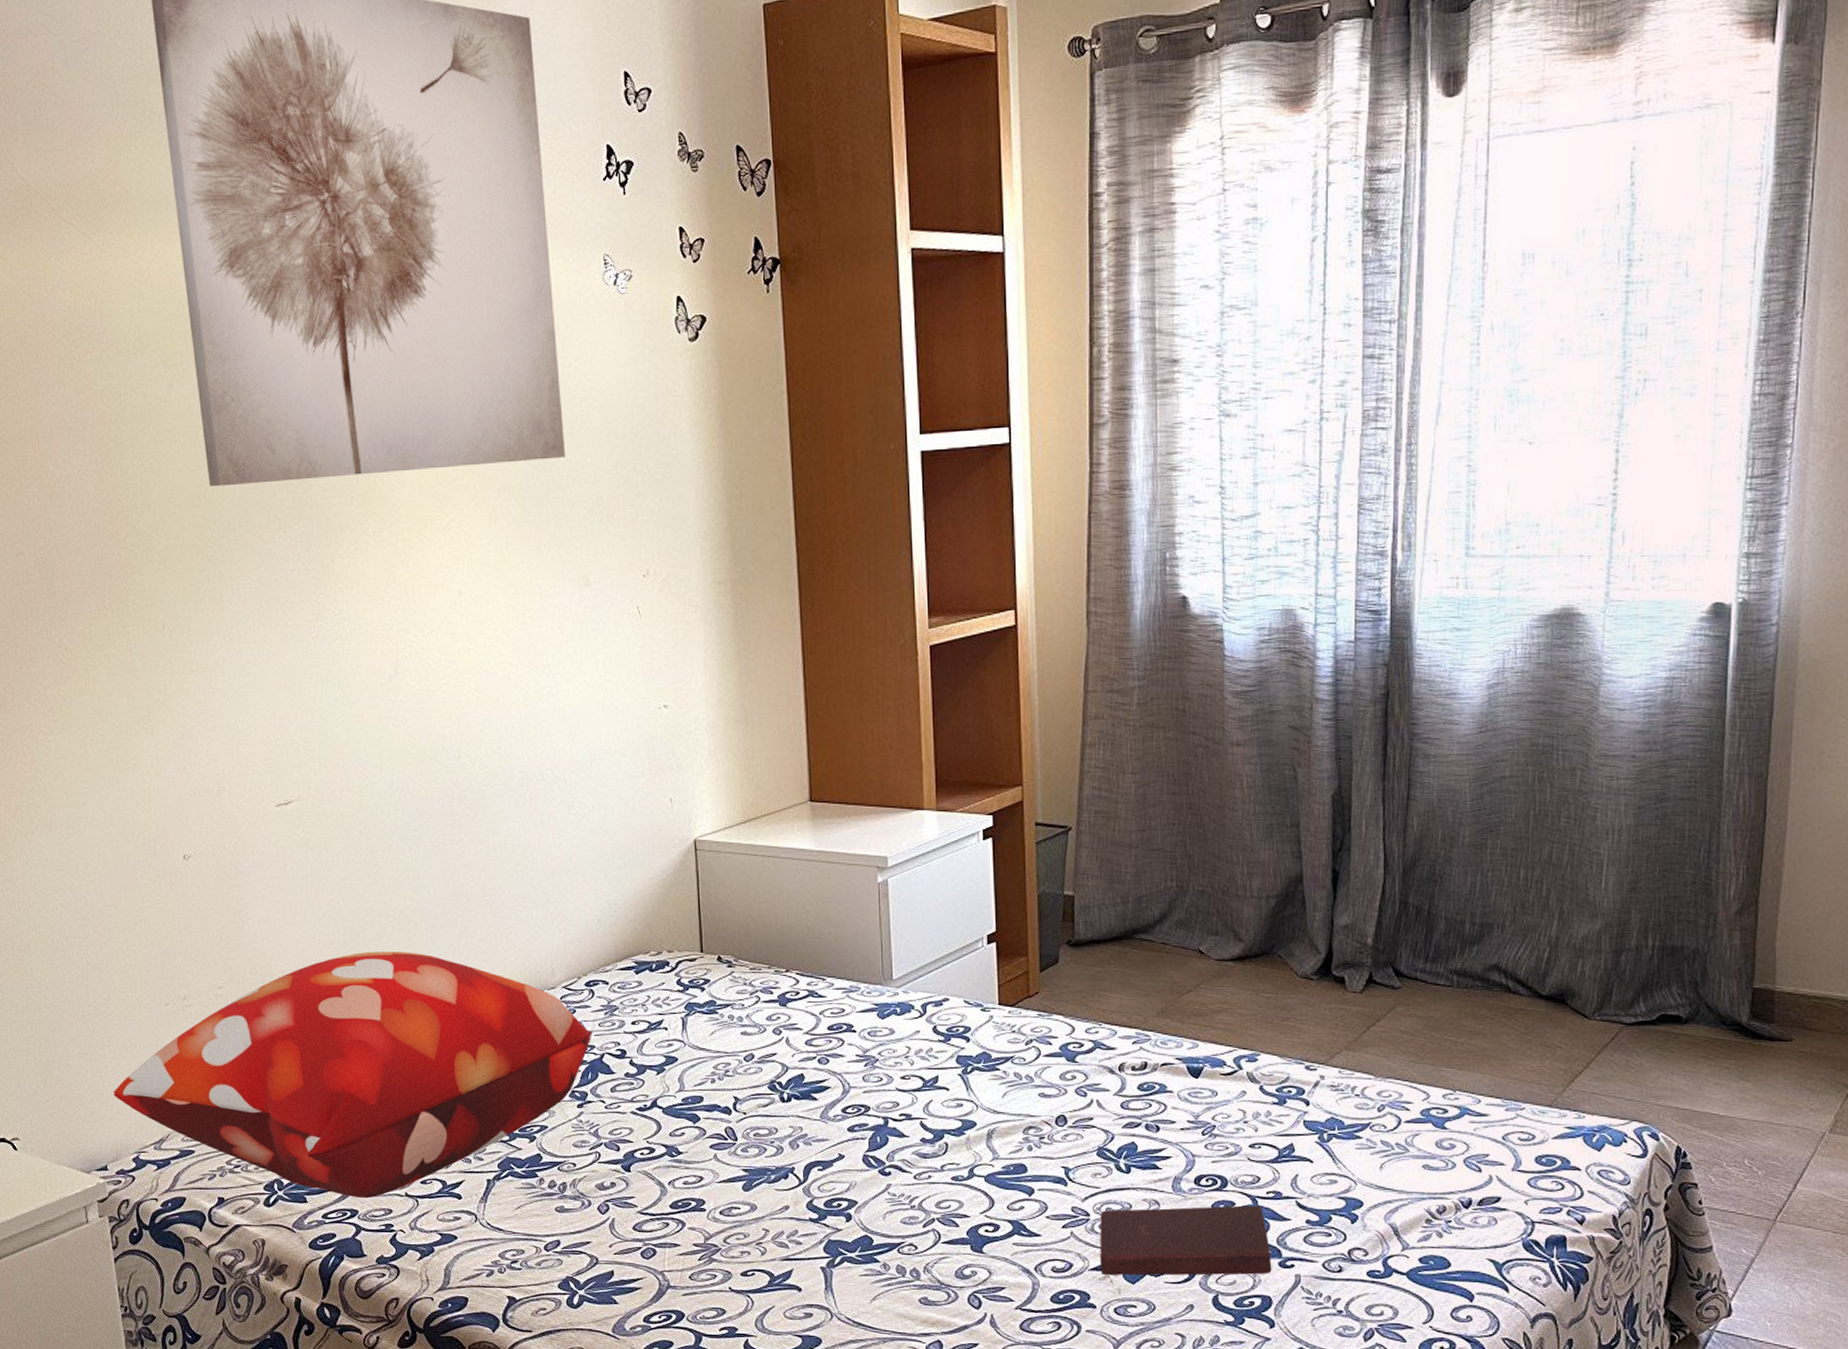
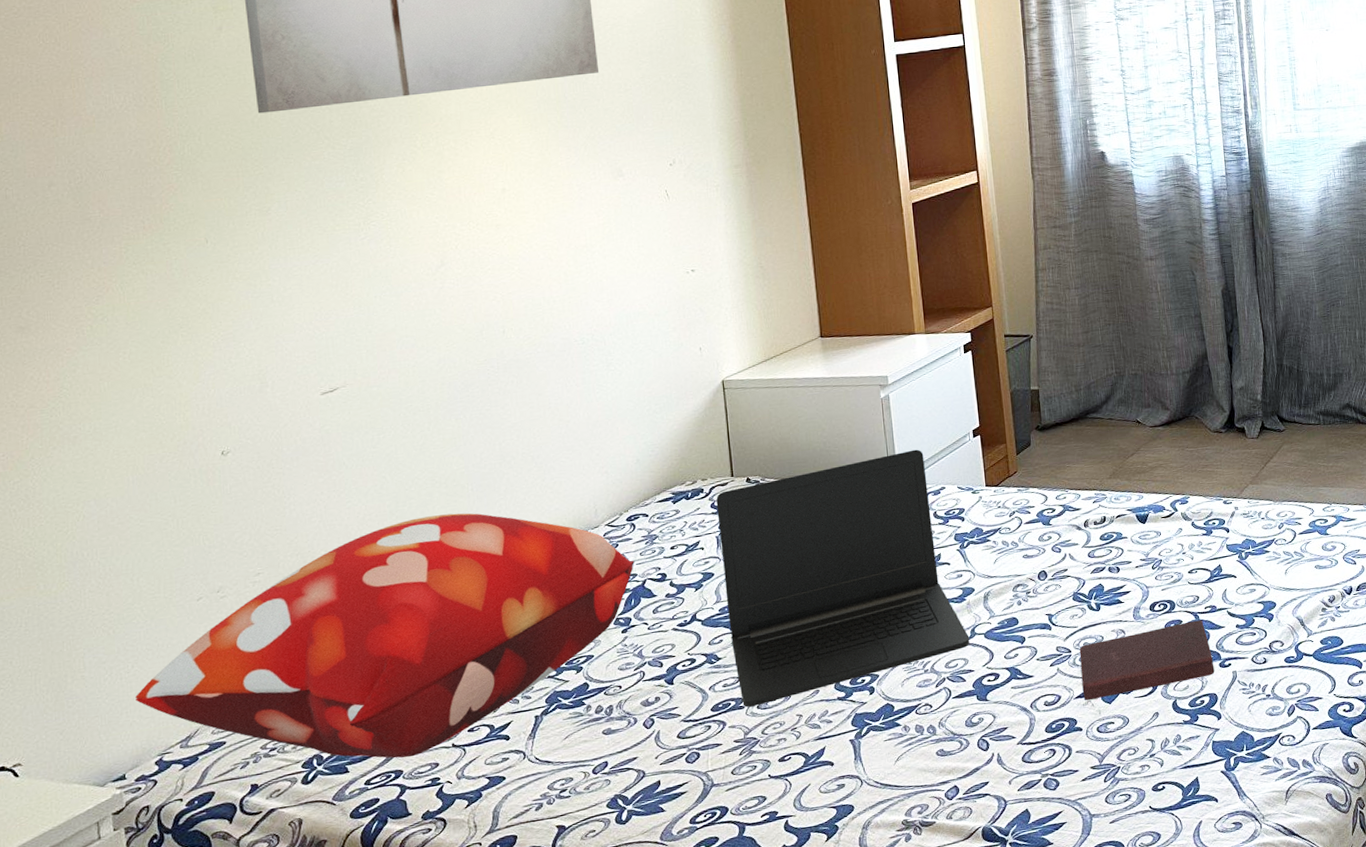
laptop: none [683,949,967,1211] -> present [716,449,970,707]

